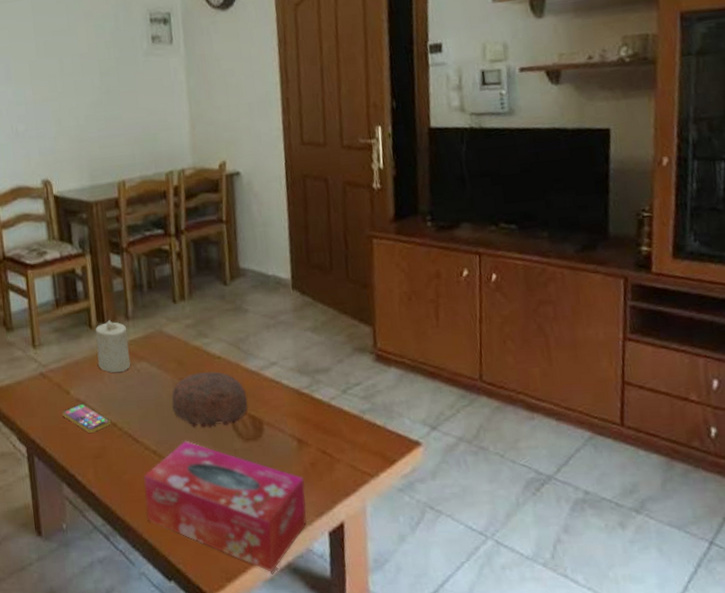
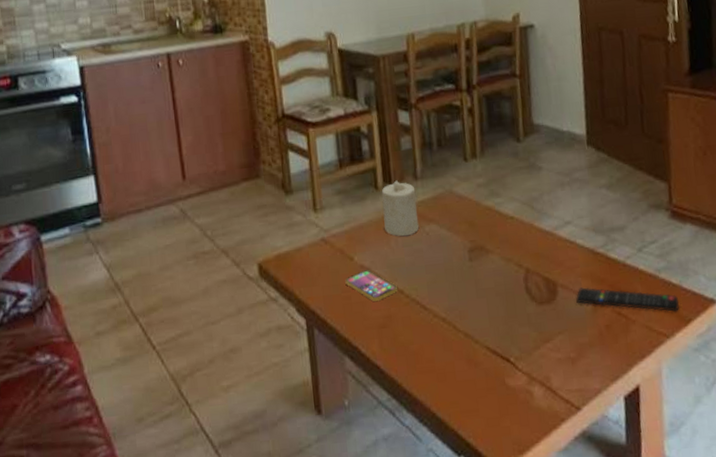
tissue box: present [144,441,307,572] -> none [432,306,602,442]
decorative bowl: present [171,371,248,428] -> none [462,232,542,292]
remote control: none [281,426,384,453] -> present [576,287,679,313]

